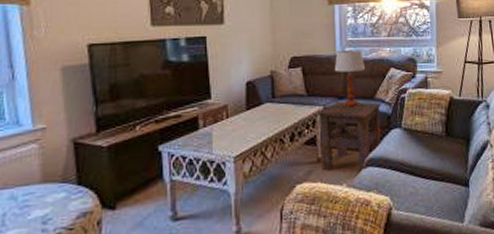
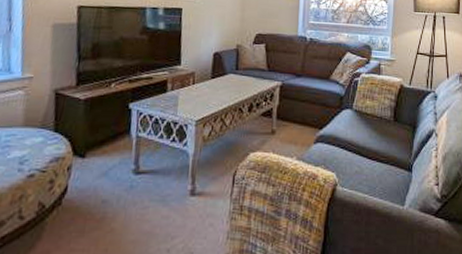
side table: present [317,101,382,172] -> none [275,78,336,147]
table lamp: present [334,49,365,108] -> none [294,32,323,86]

